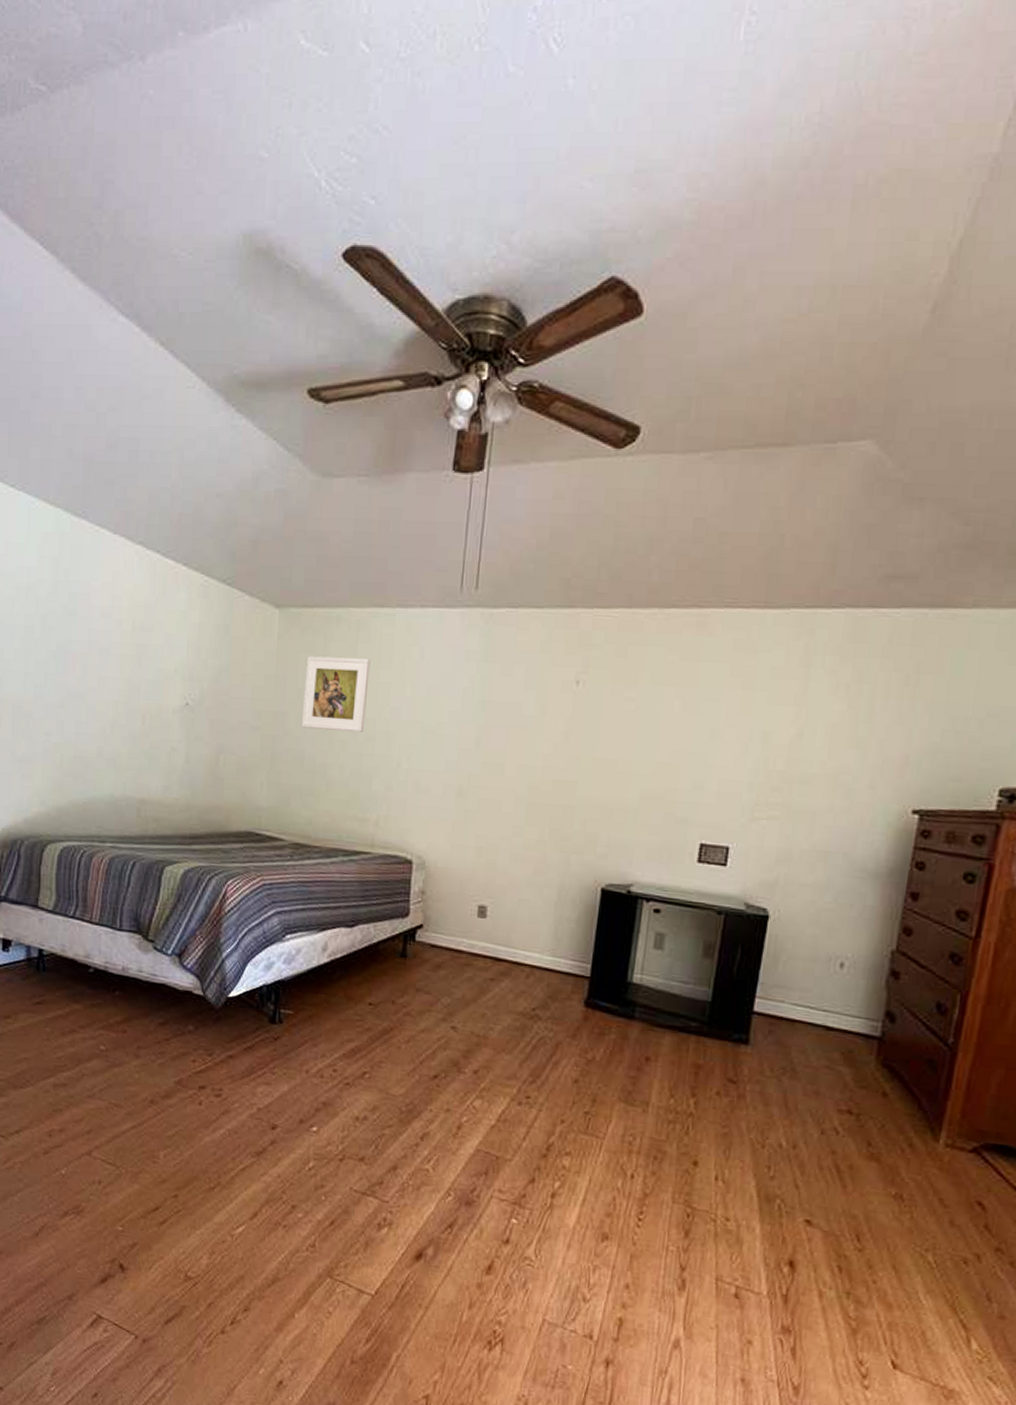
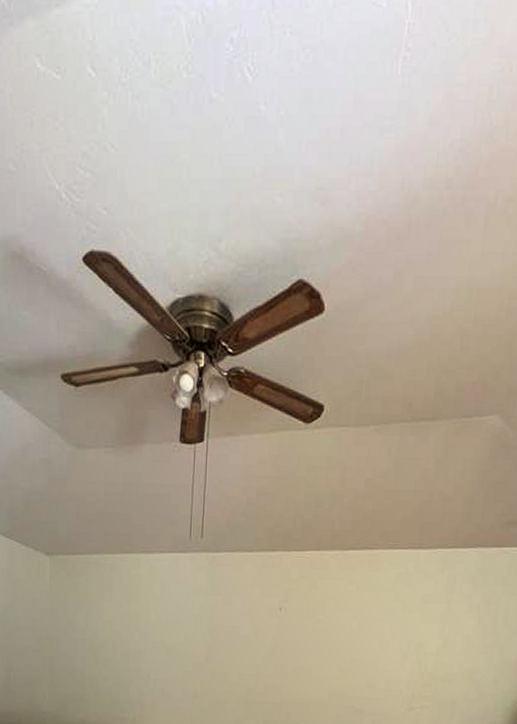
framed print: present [301,656,370,732] -> none [72,593,123,651]

